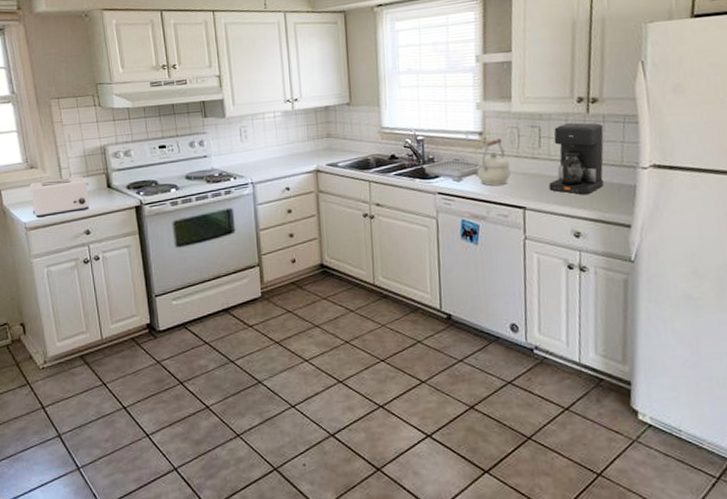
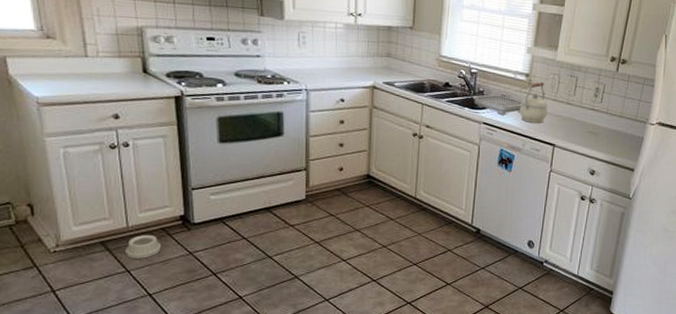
toaster: present [29,176,90,218] -> none [44,54,121,95]
pet bowl: none [101,346,132,371] -> present [125,235,162,259]
coffee maker: present [548,122,604,195] -> none [576,78,627,141]

